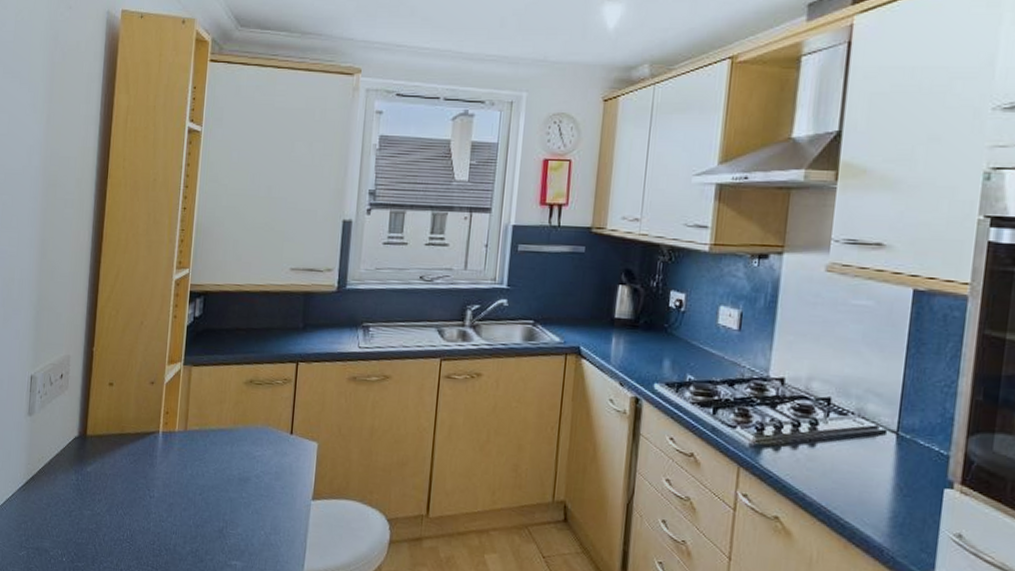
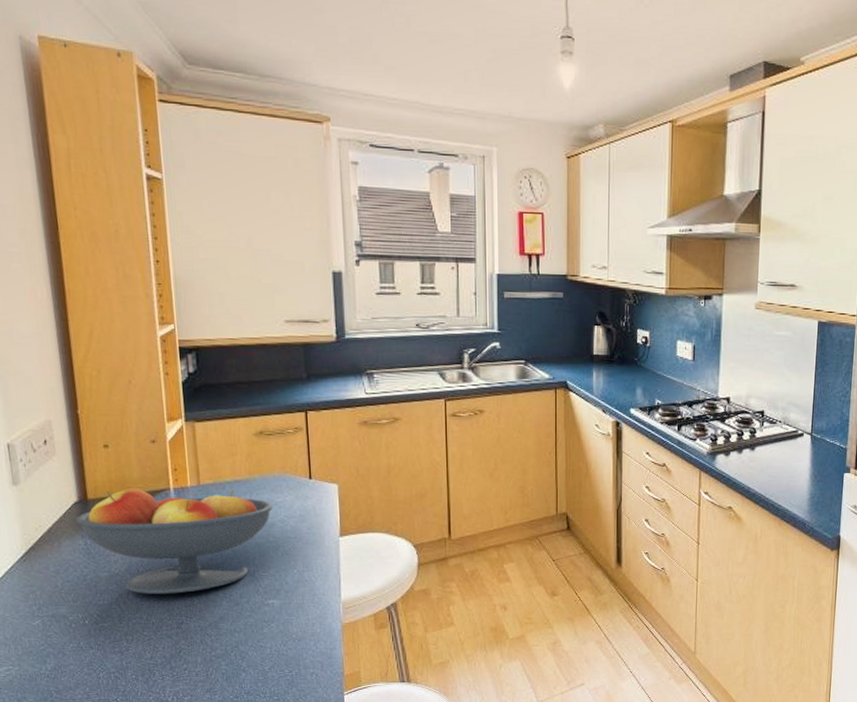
fruit bowl: none [73,428,251,542] -> present [76,489,273,594]

